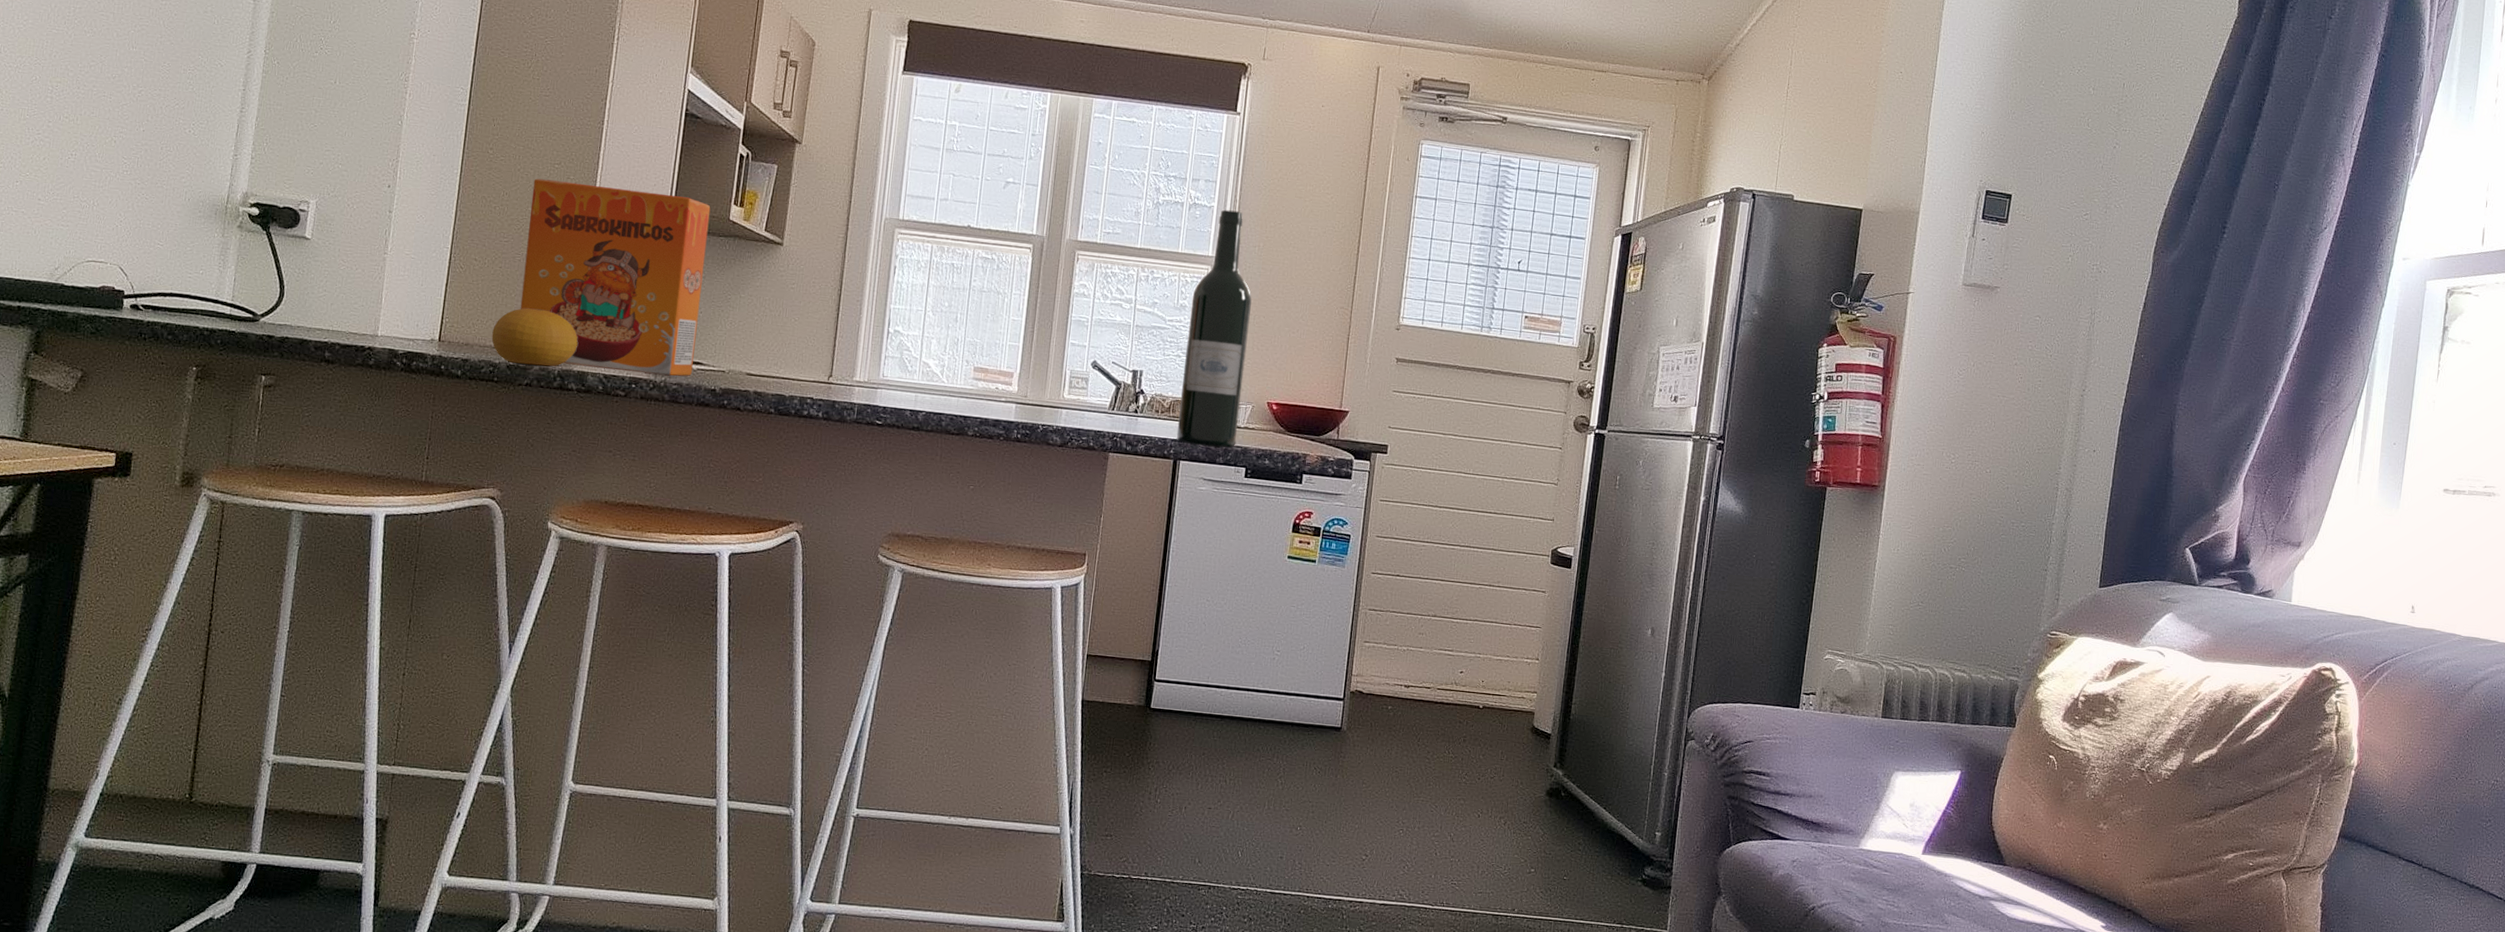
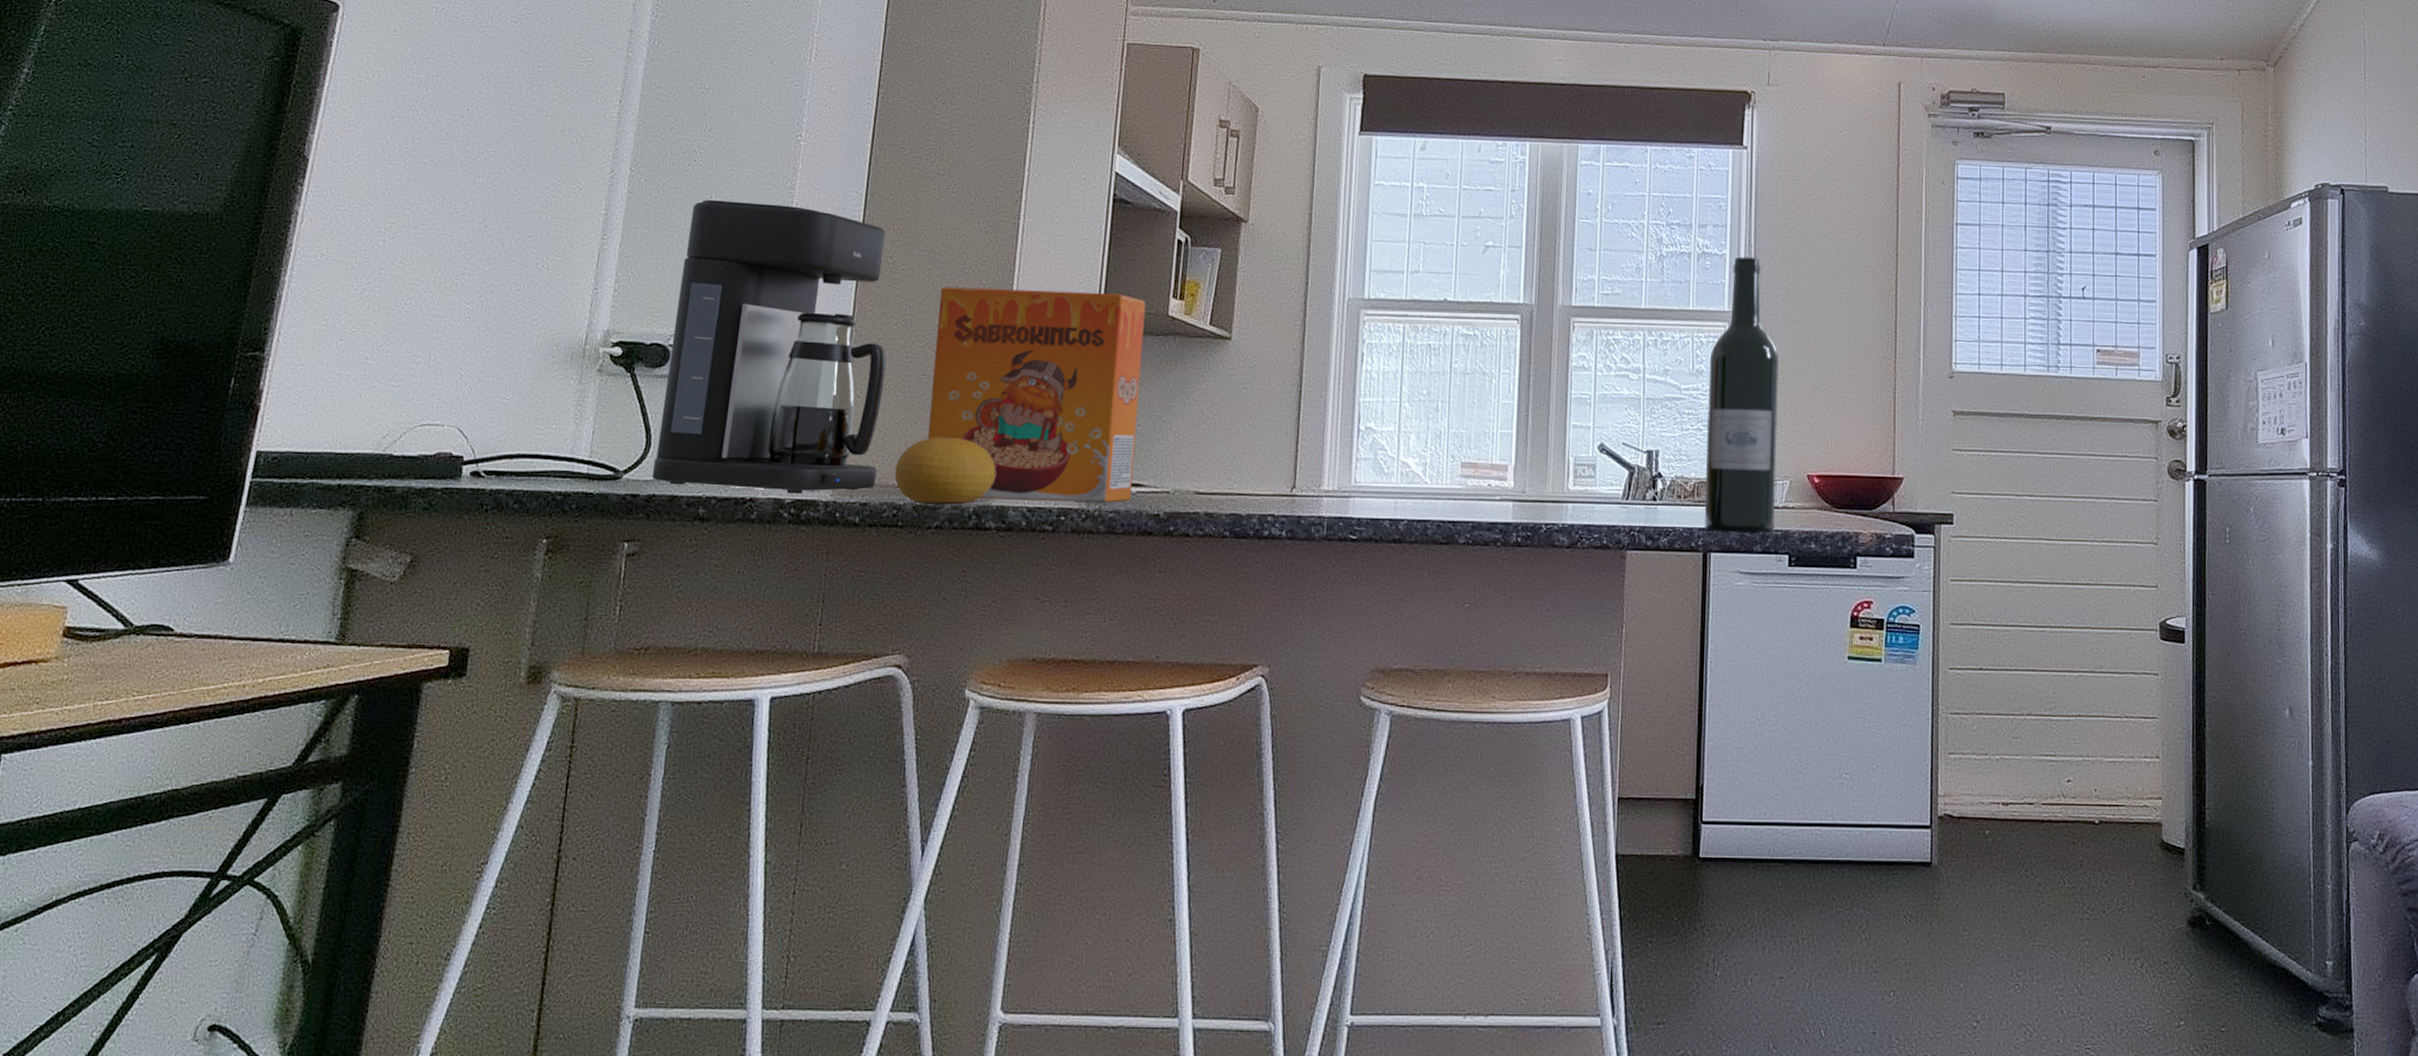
coffee maker: none [285,84,487,348] -> present [651,199,887,493]

